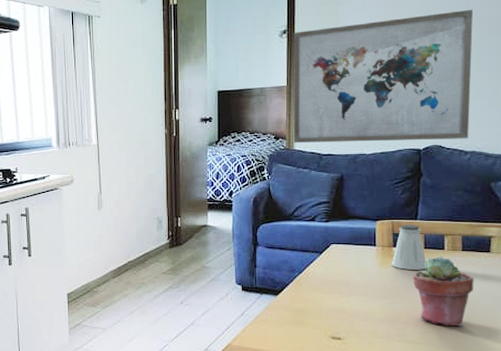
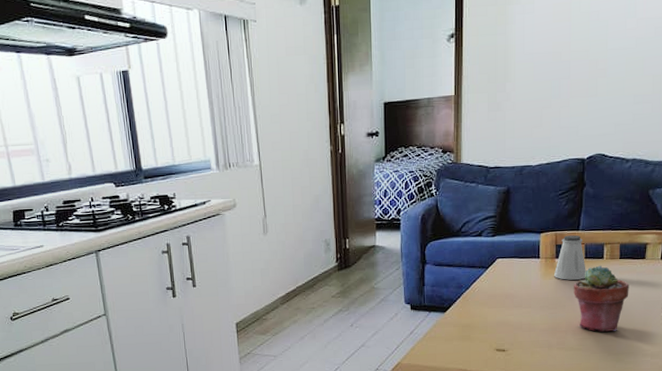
wall art: present [293,9,473,143] -> none [460,8,640,156]

